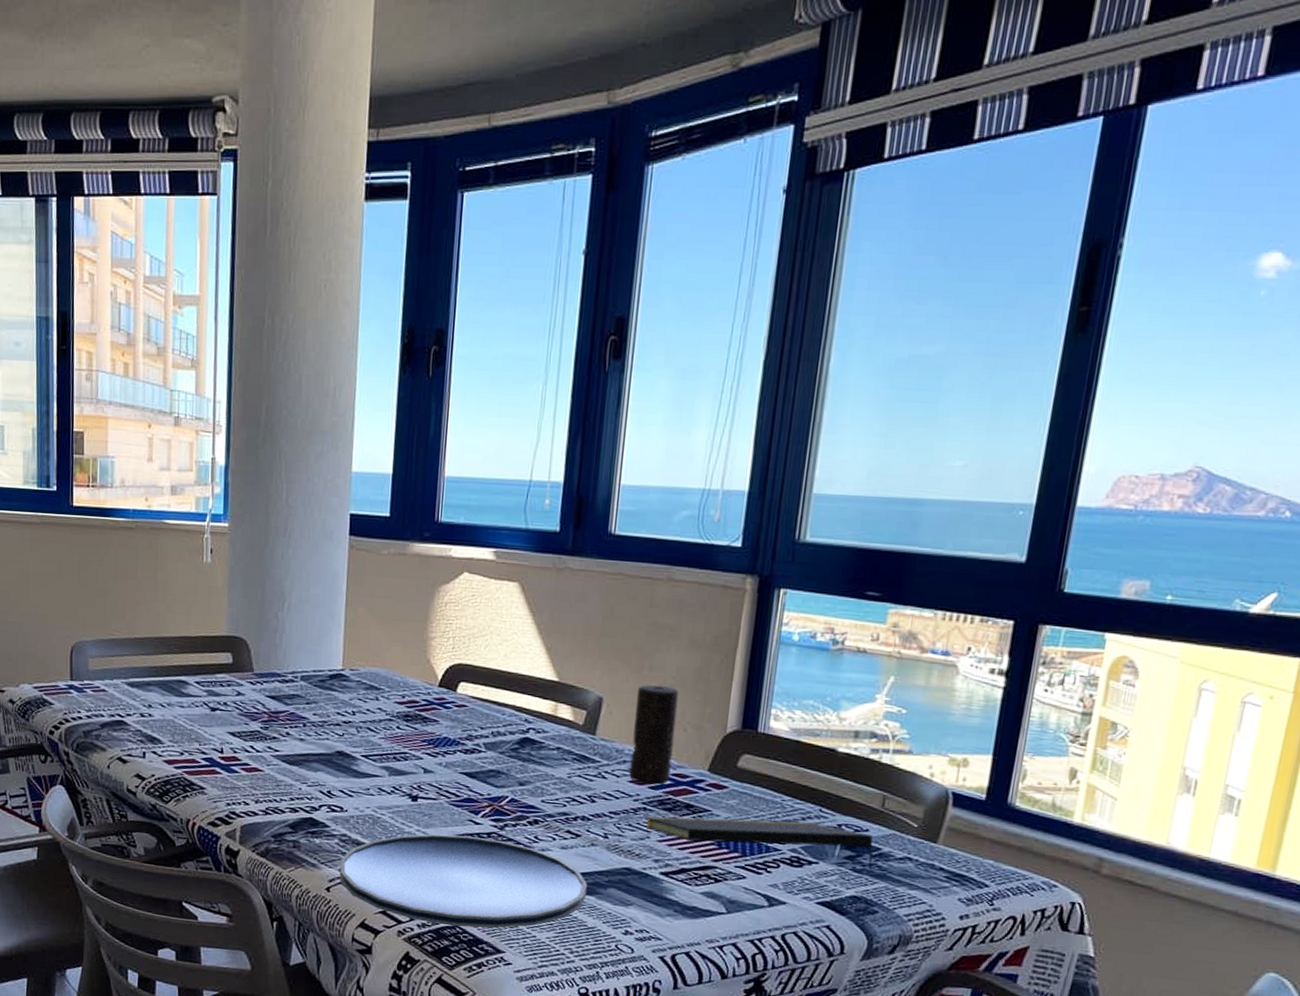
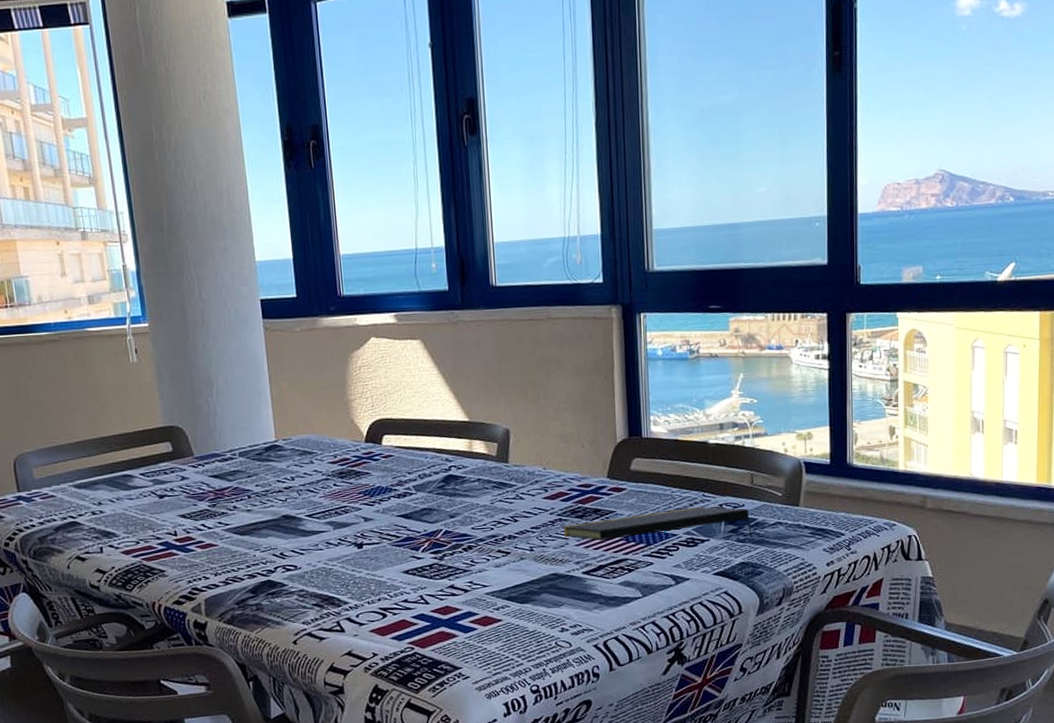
plate: present [339,834,588,929] -> none [301,569,524,655]
candle: present [629,684,679,785] -> none [537,410,577,498]

